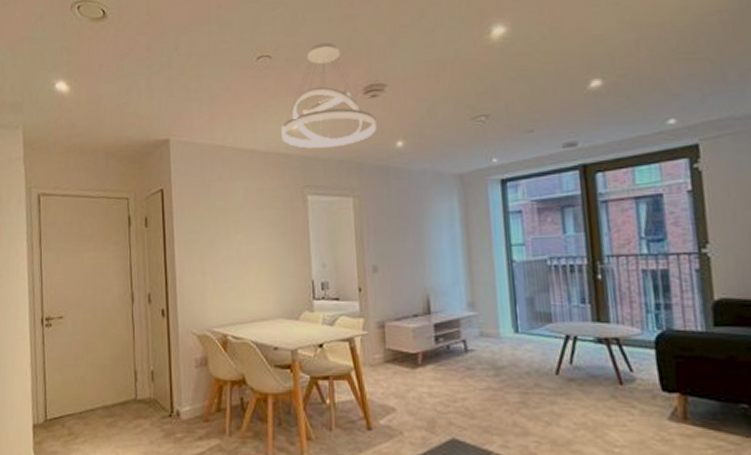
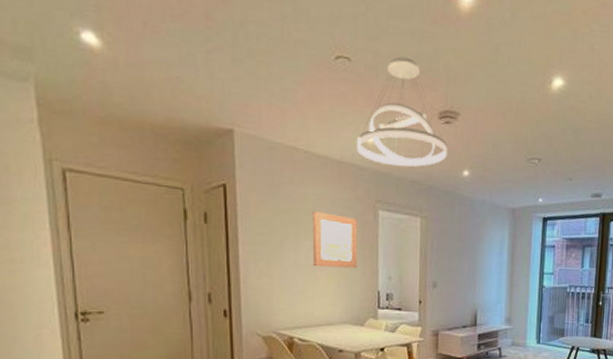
wall art: none [242,204,289,260] -> present [312,212,358,269]

